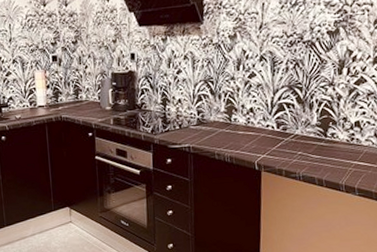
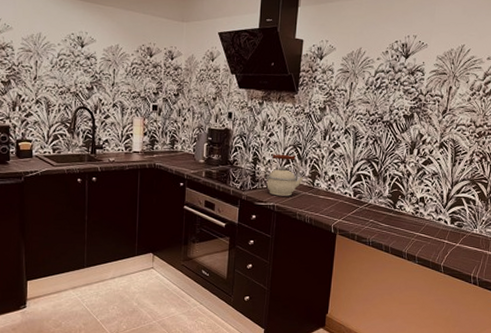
kettle: none [175,90,219,136] -> present [265,154,304,196]

